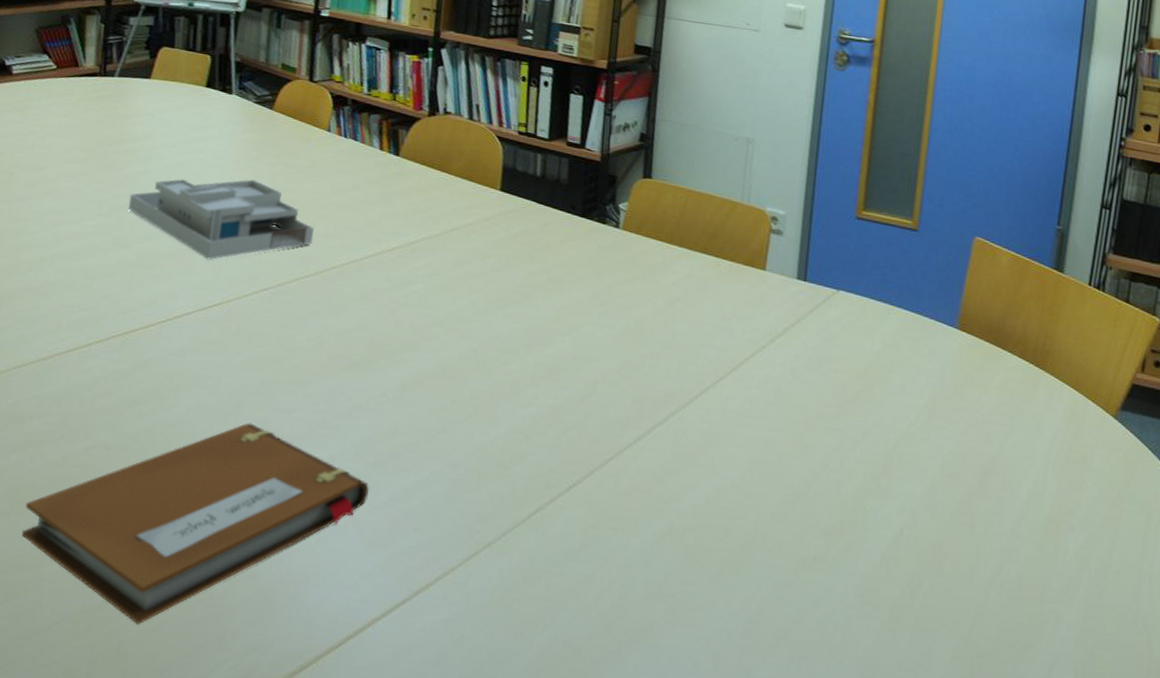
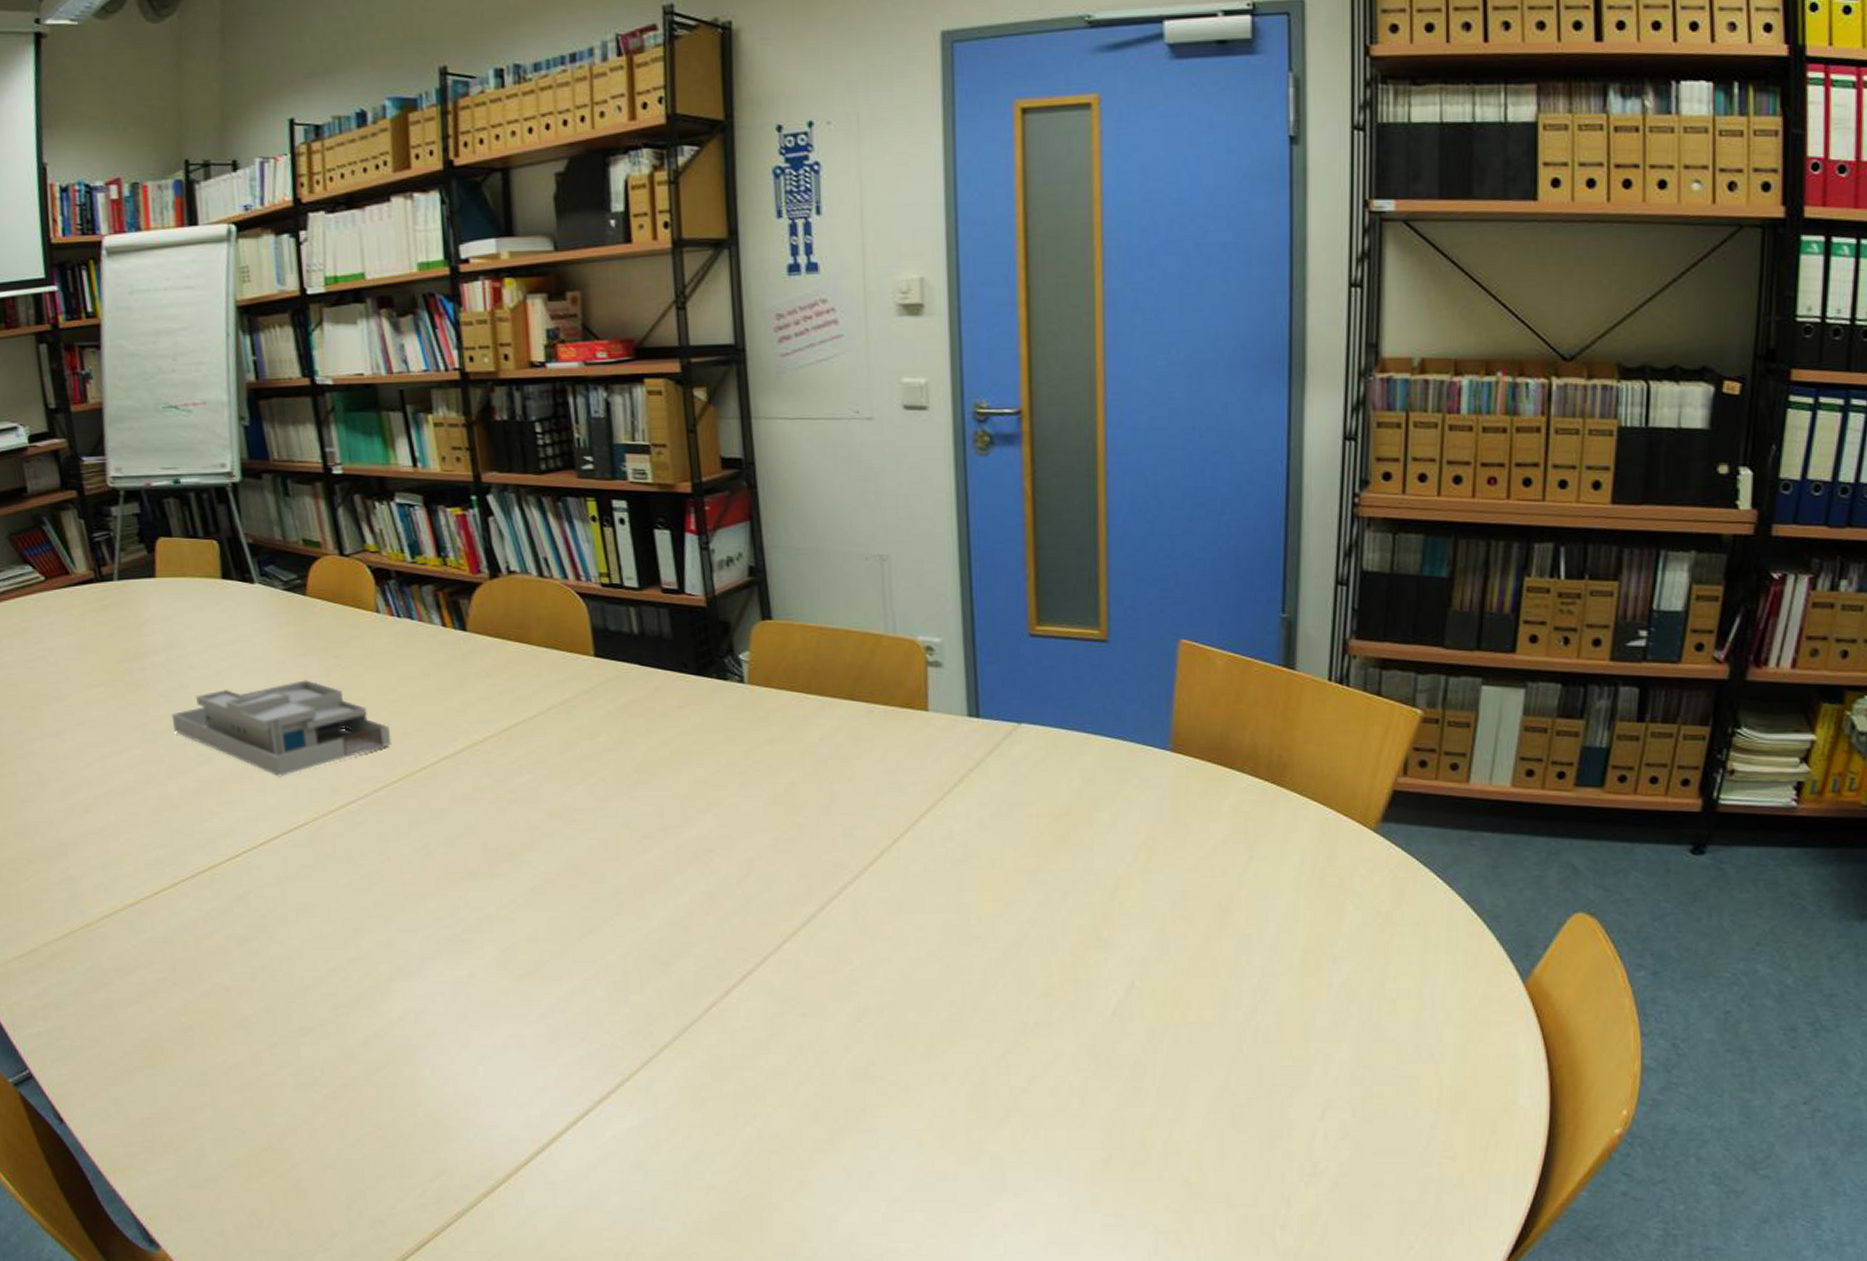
notebook: present [22,423,370,625] -> none [157,947,522,1162]

